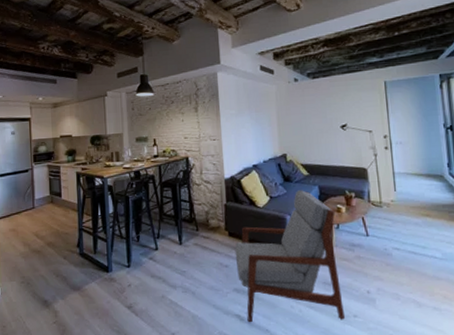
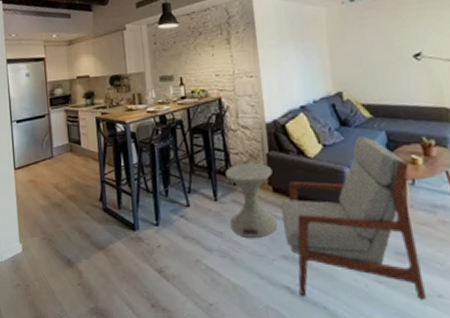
side table: none [190,211,232,275] -> present [225,162,278,238]

